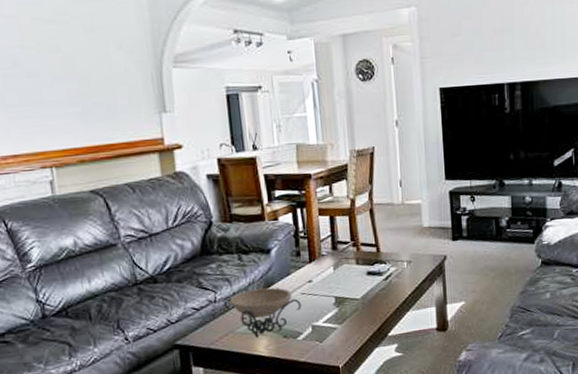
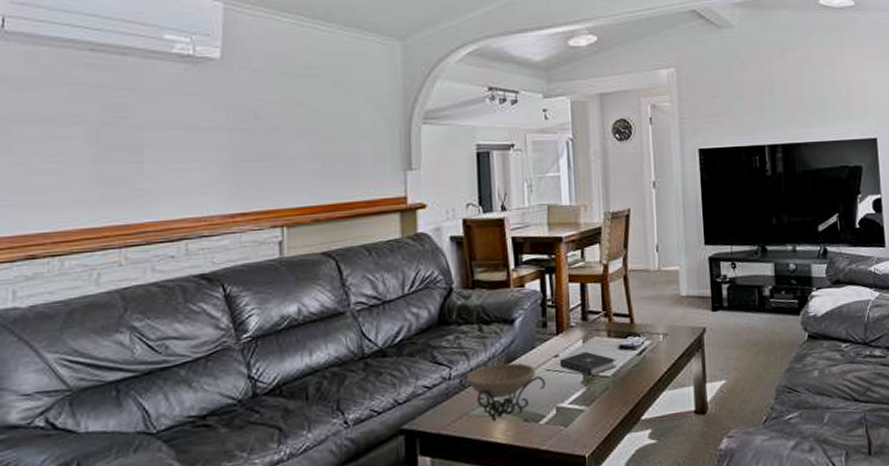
book: none [313,277,365,298] -> present [559,351,617,376]

